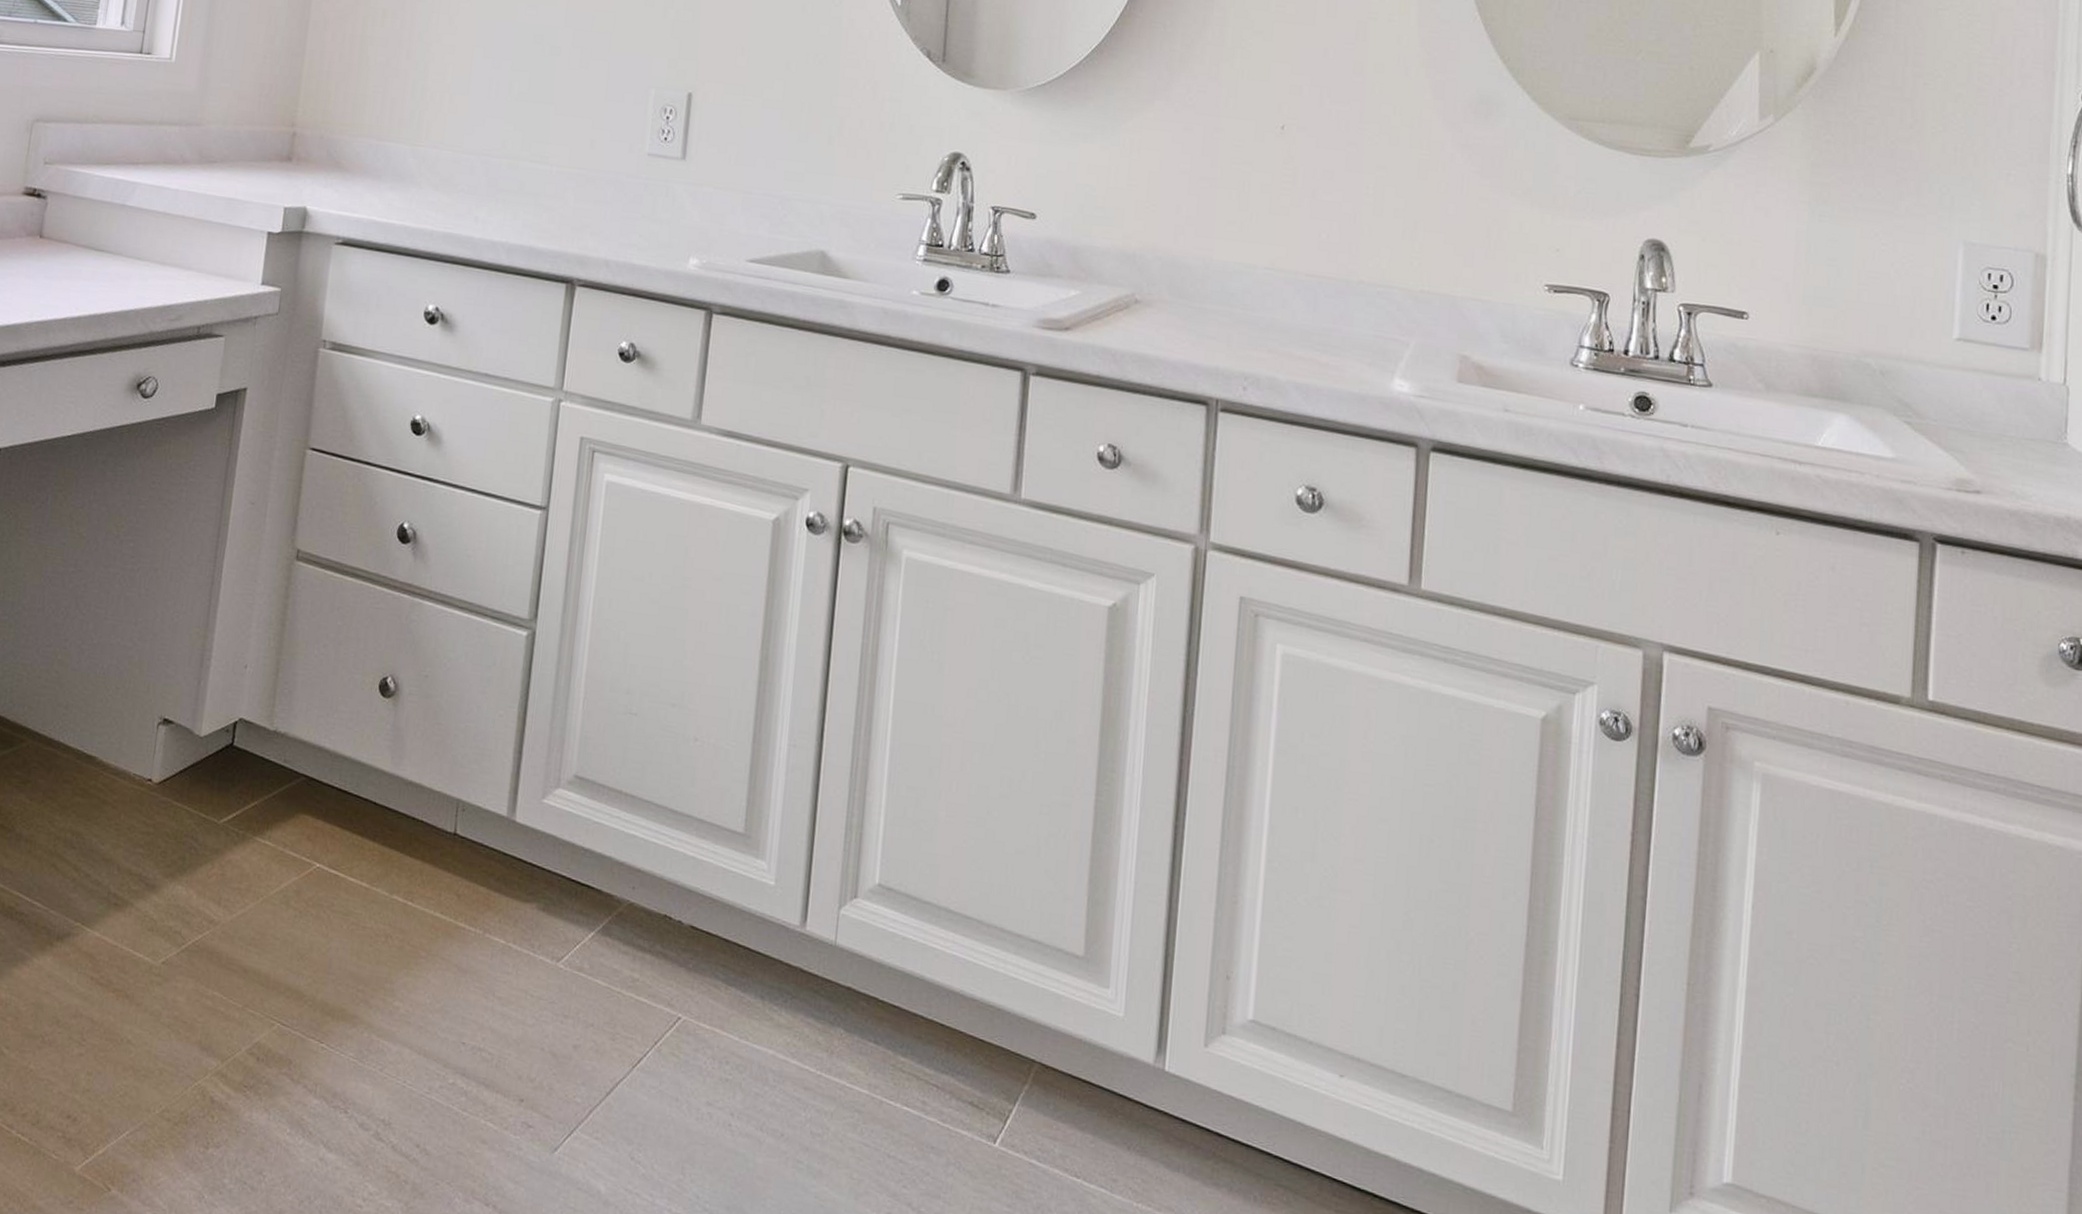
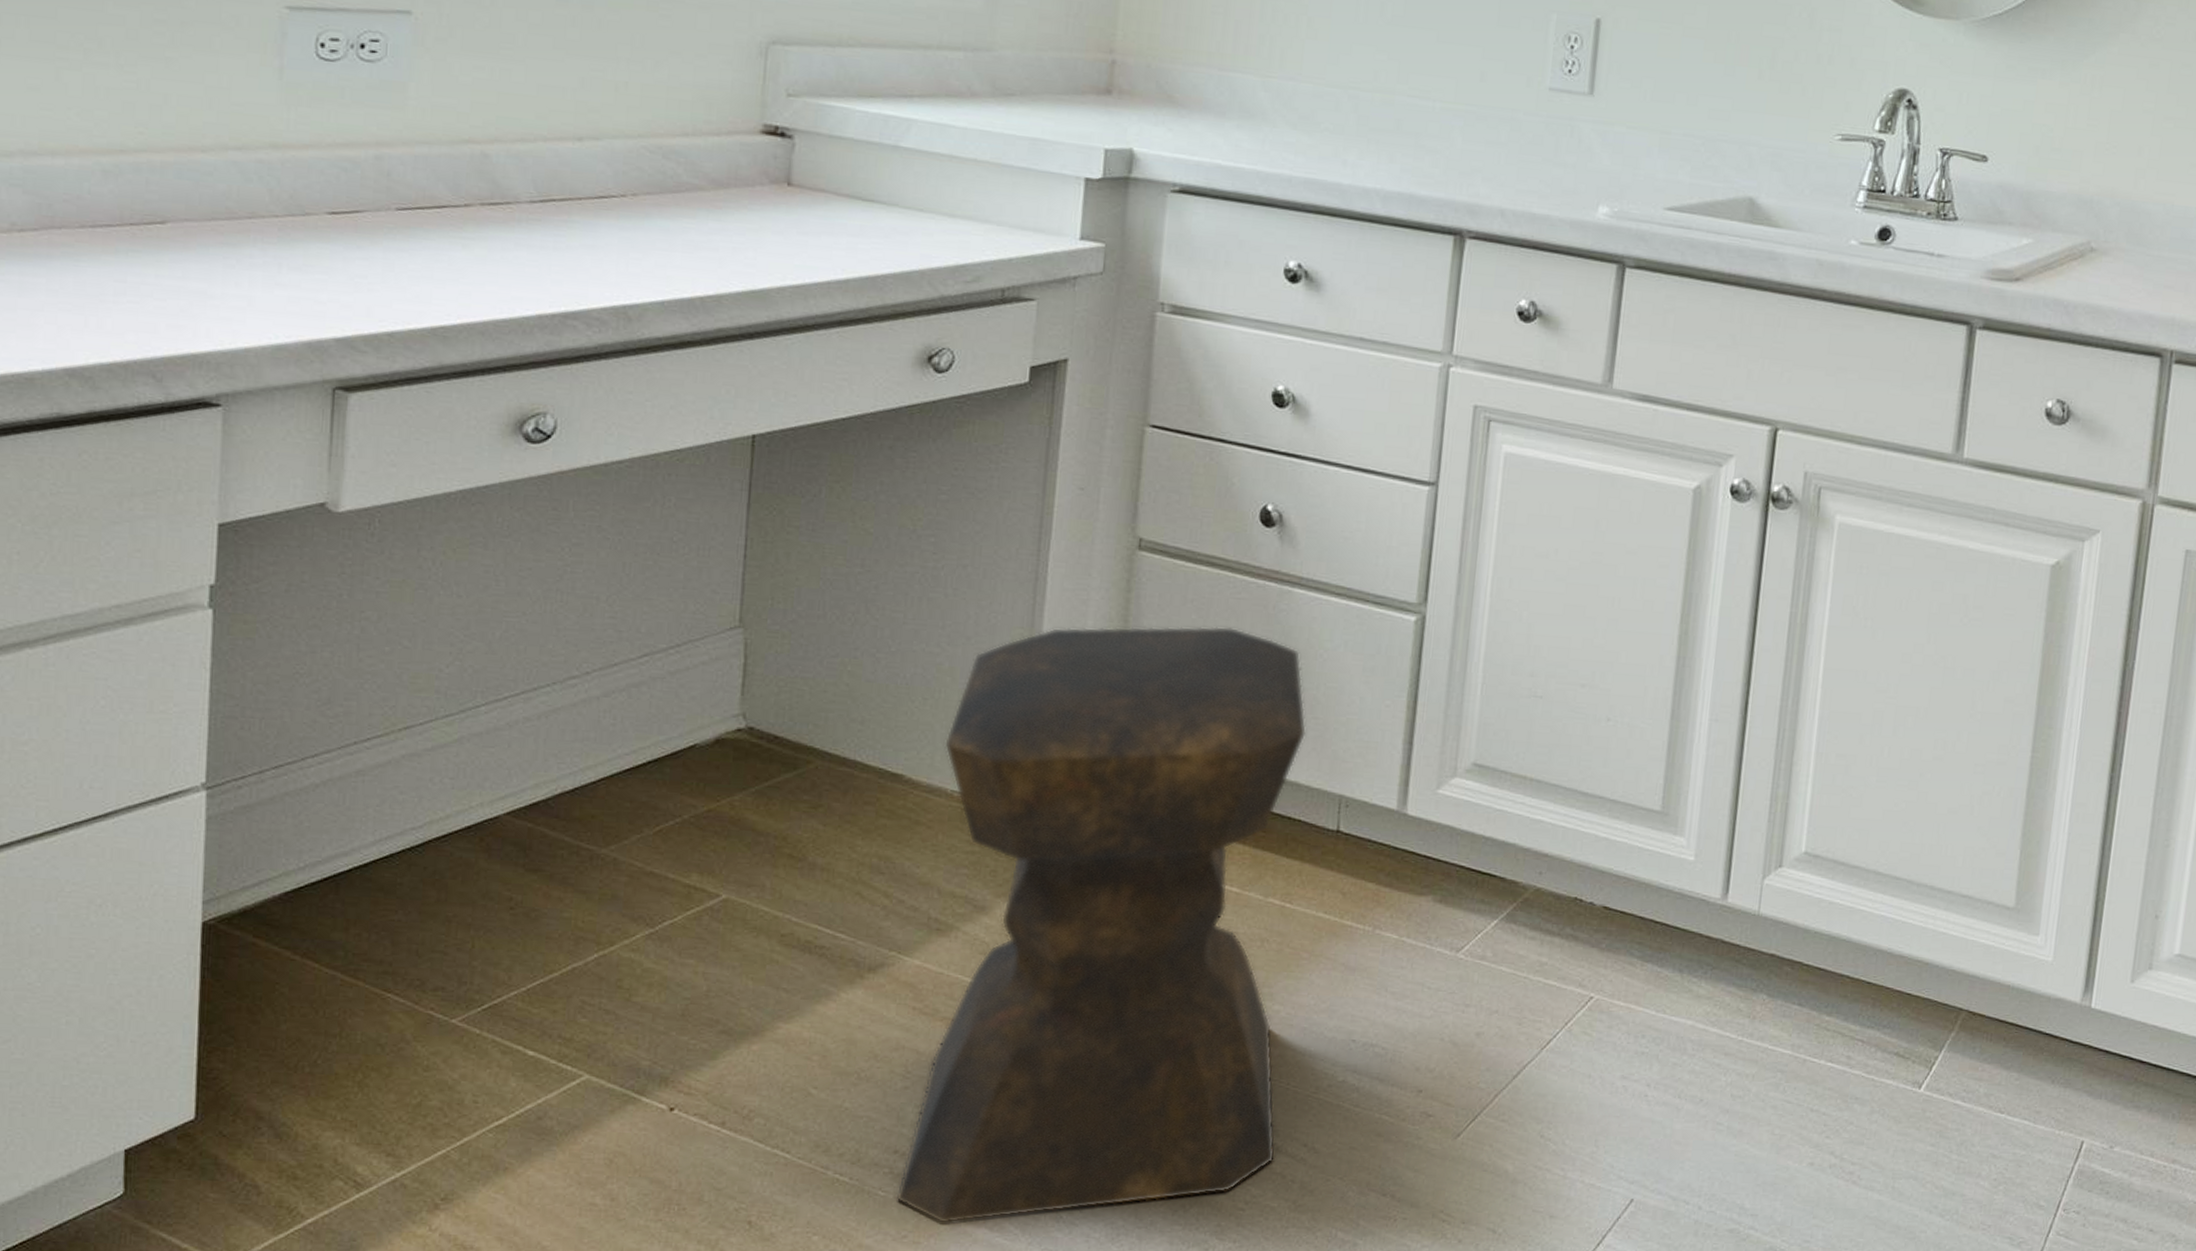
stool: none [66,628,431,1193] -> present [896,626,1307,1224]

